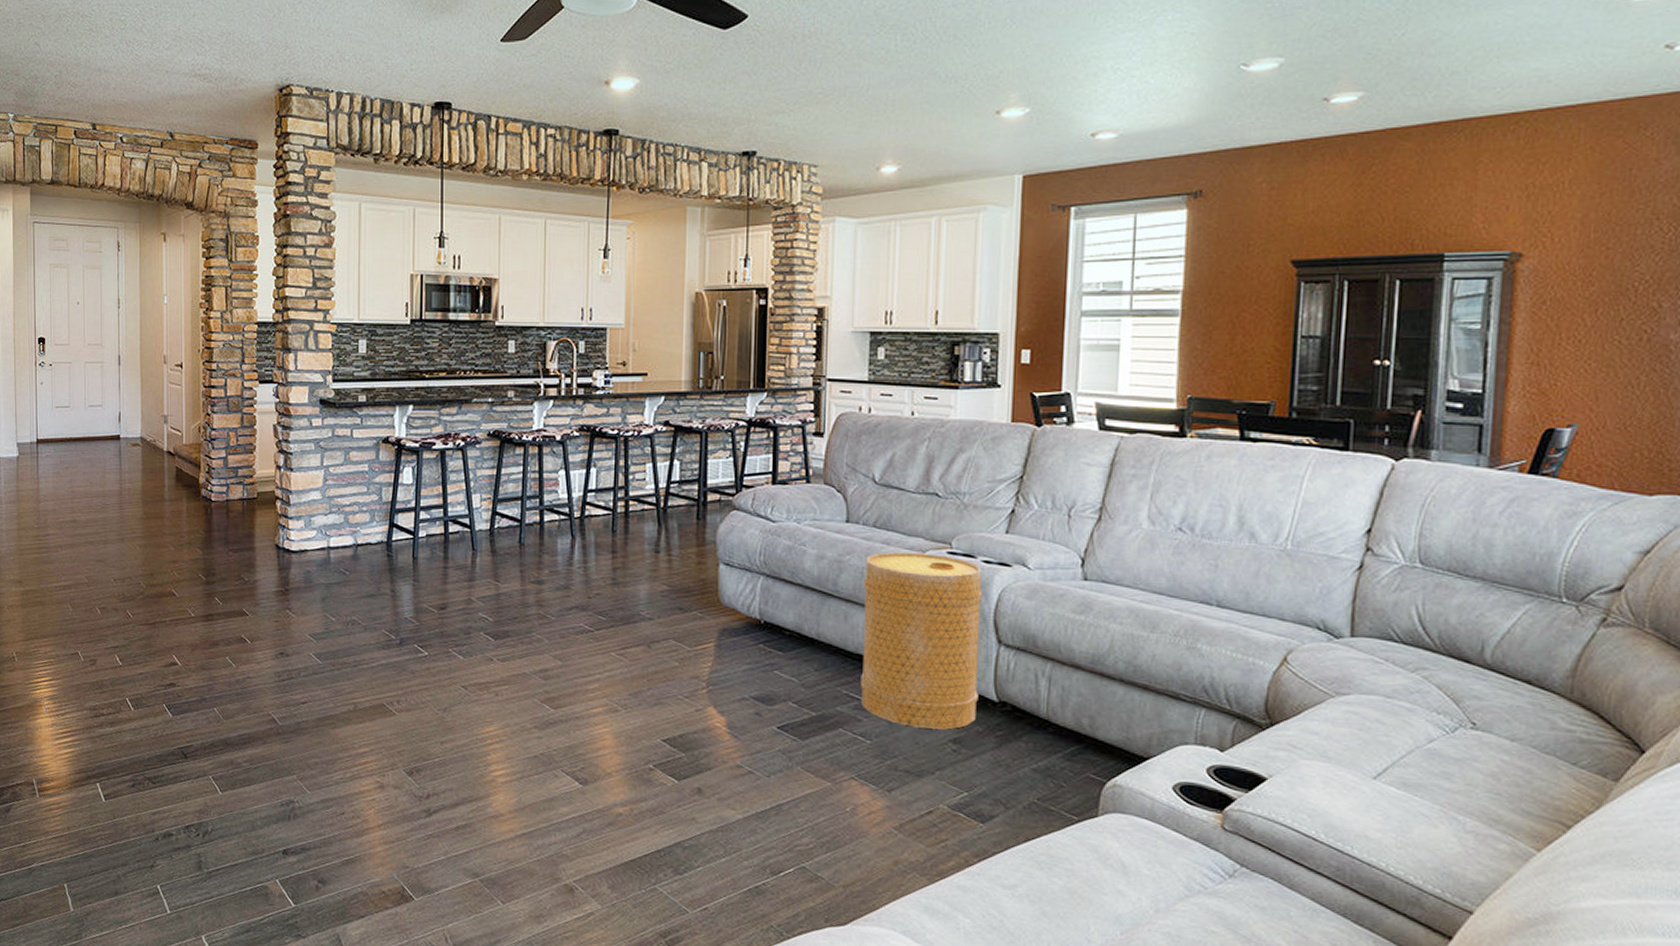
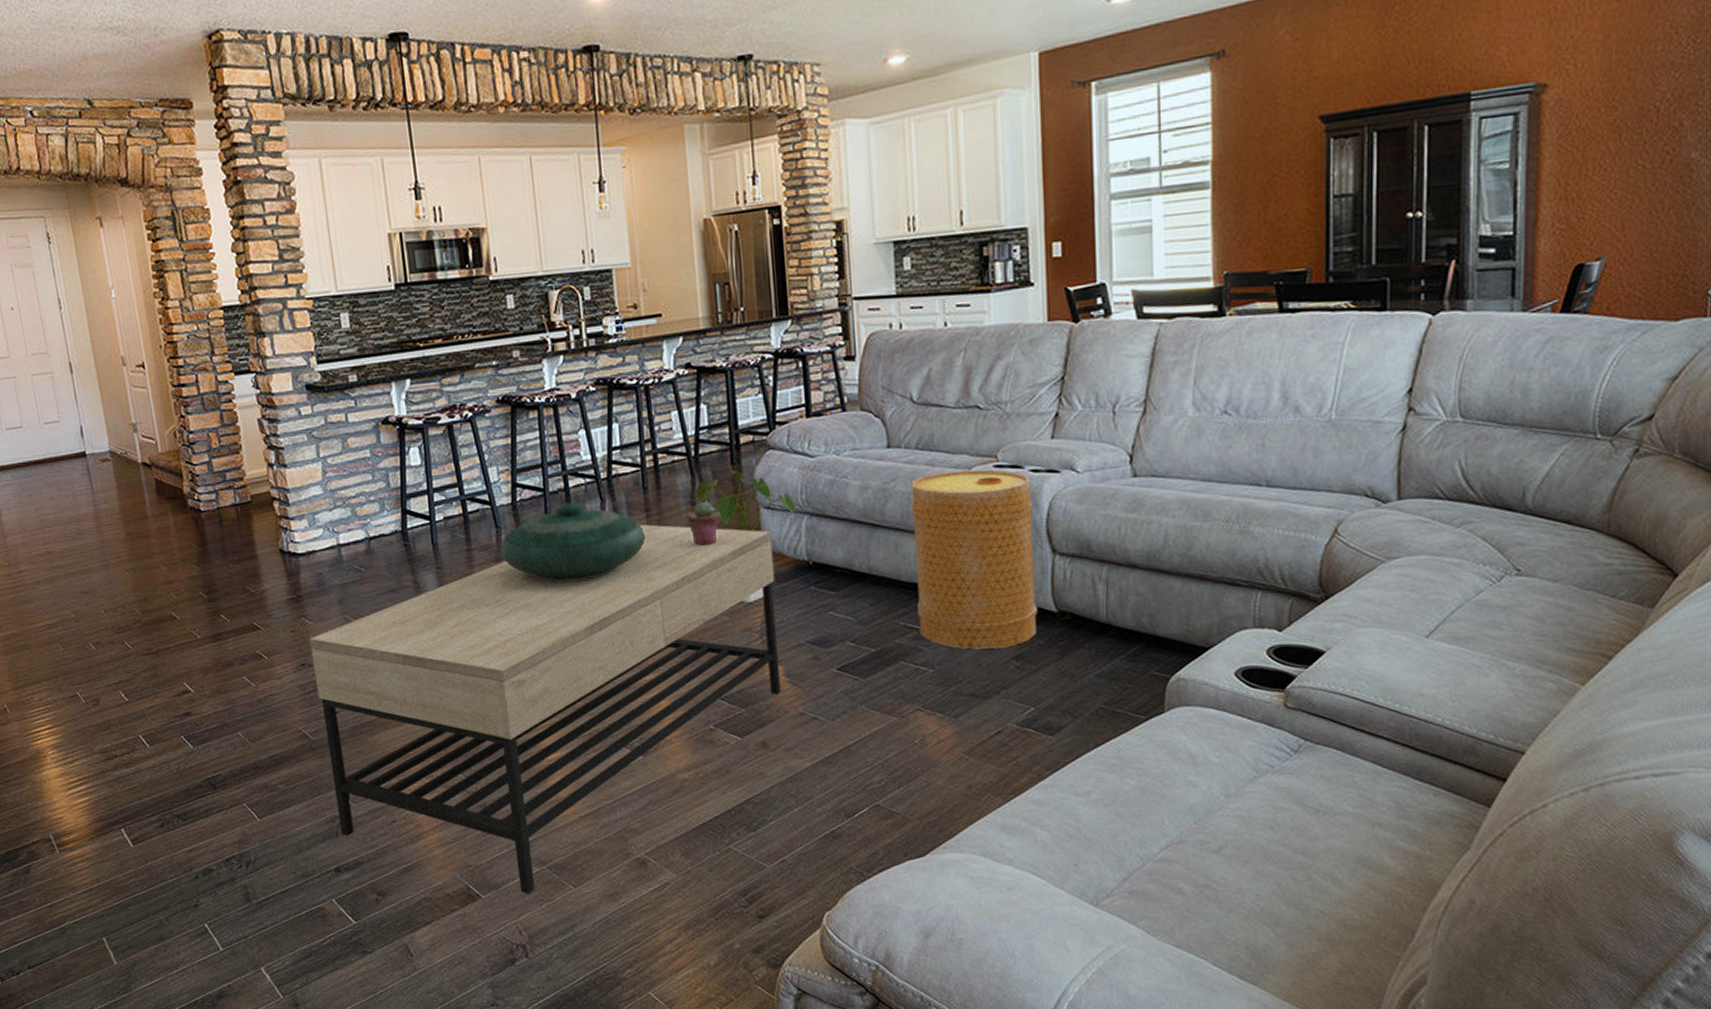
coffee table: none [290,565,728,904] -> present [309,524,781,894]
decorative bowl: none [473,535,609,609] -> present [499,502,645,581]
potted succulent: none [650,550,681,592] -> present [687,500,721,546]
house plant: none [660,520,753,652] -> present [695,465,796,603]

